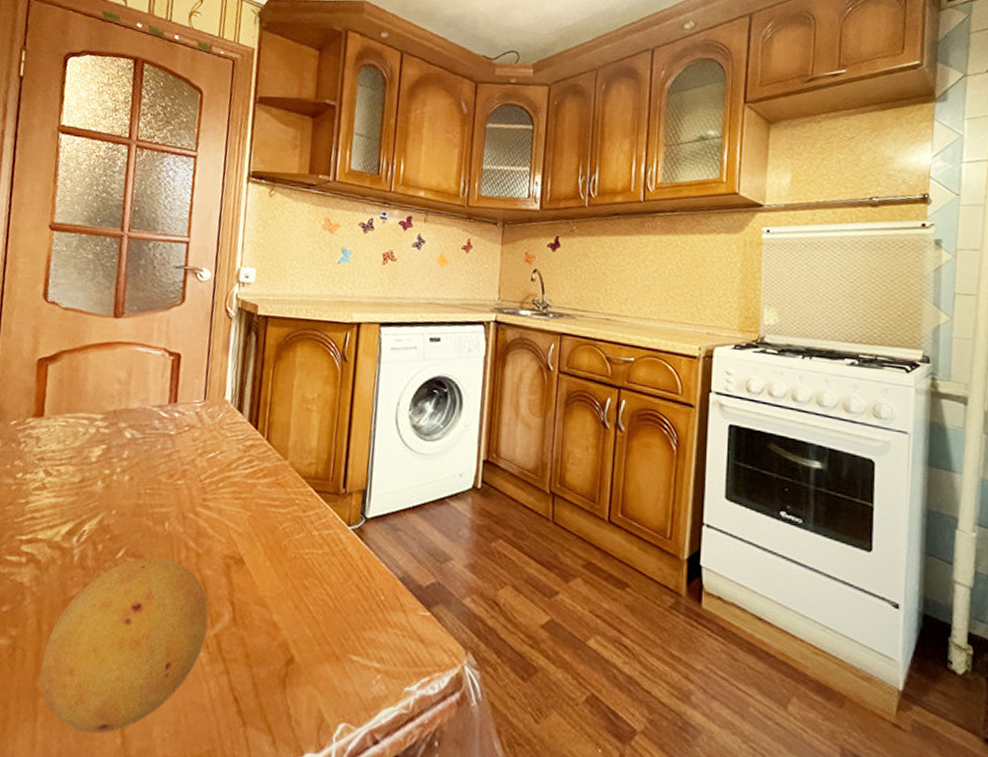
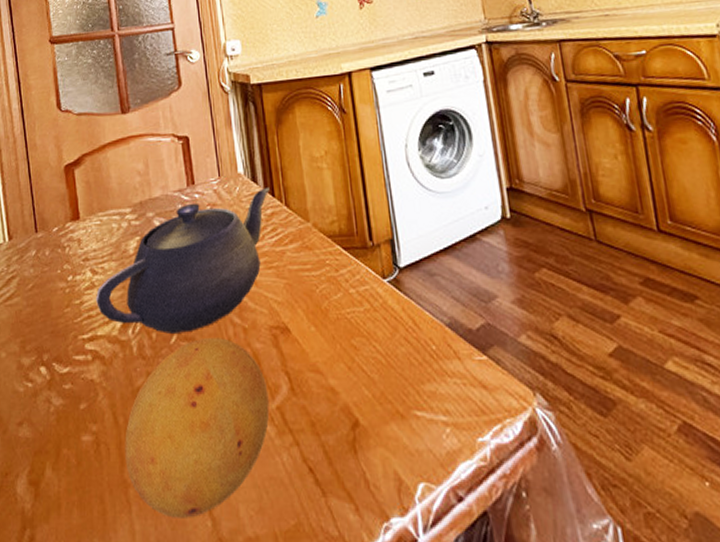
teapot: none [43,418,254,550] -> present [95,186,270,334]

